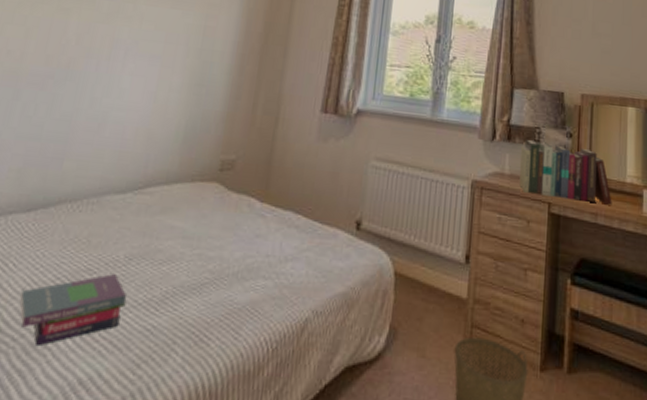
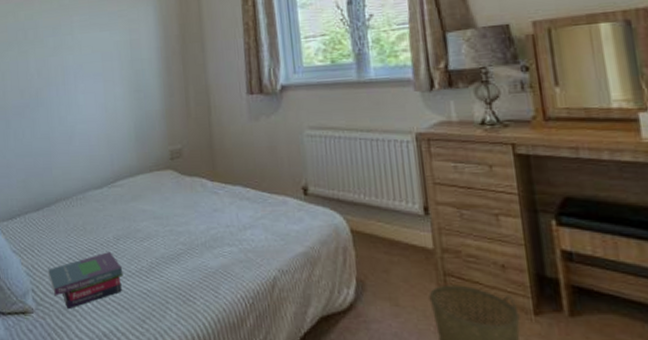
books: present [519,138,612,206] -> none [466,79,597,138]

